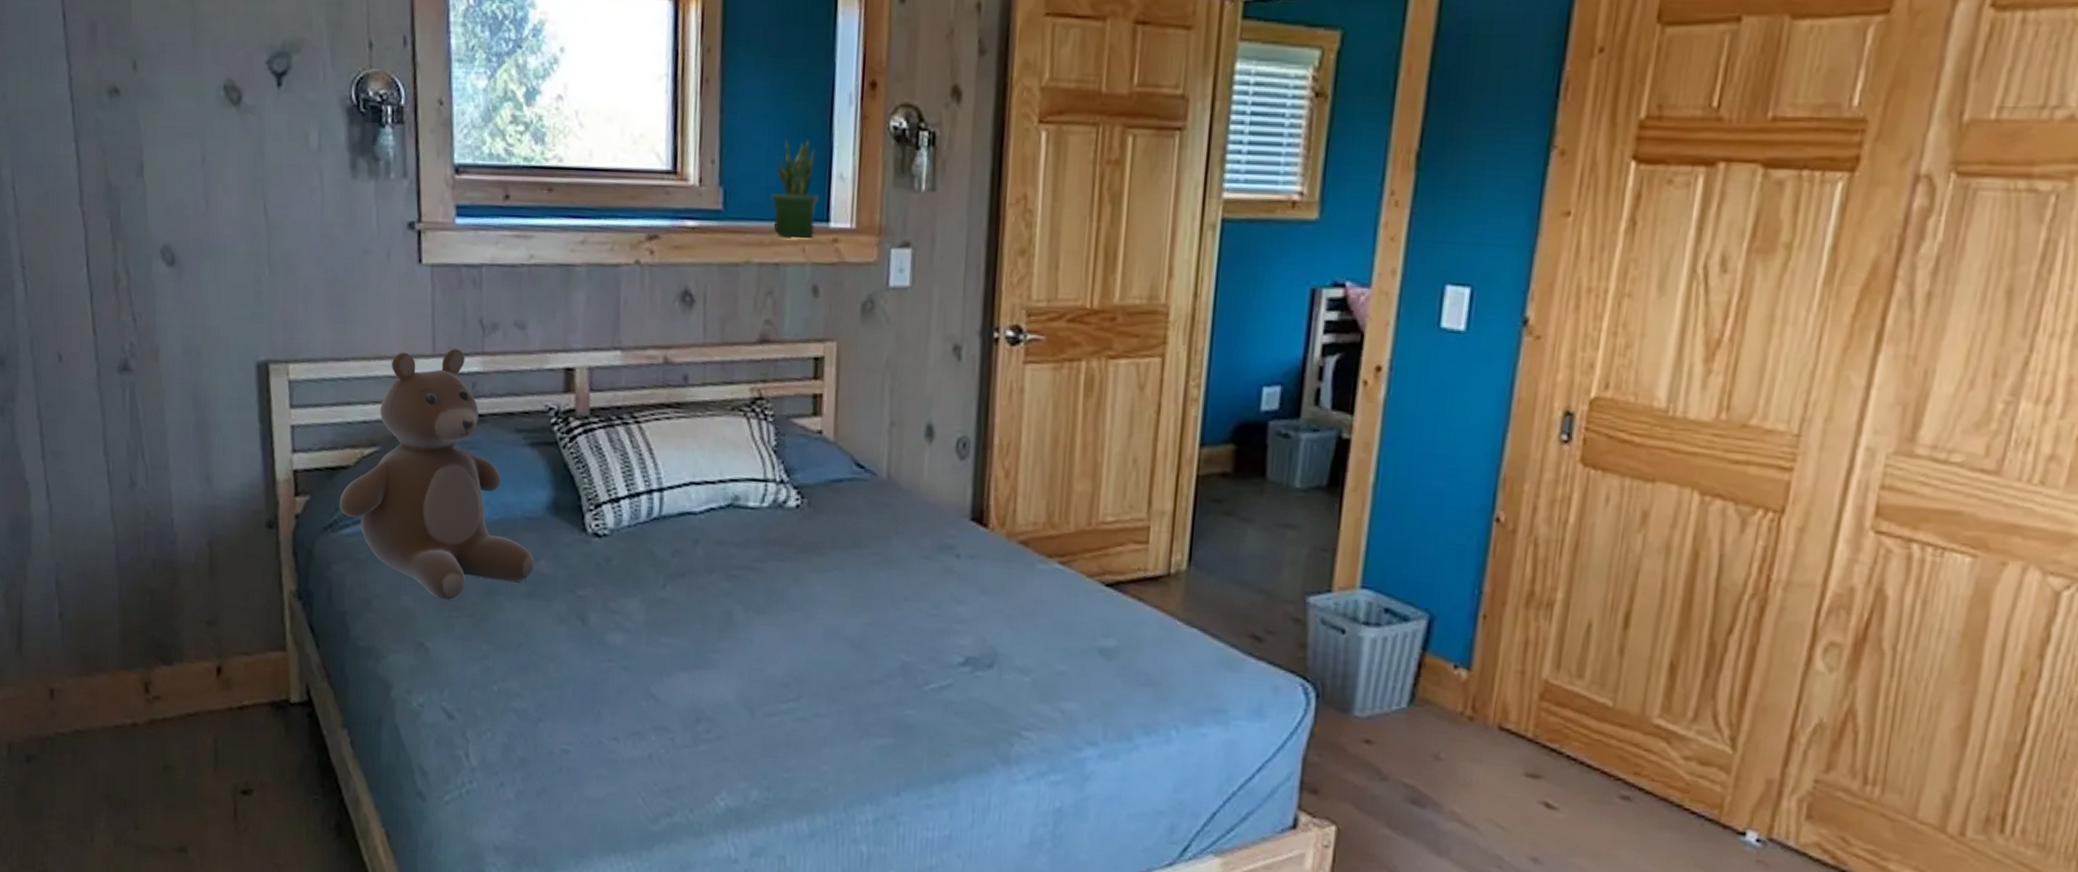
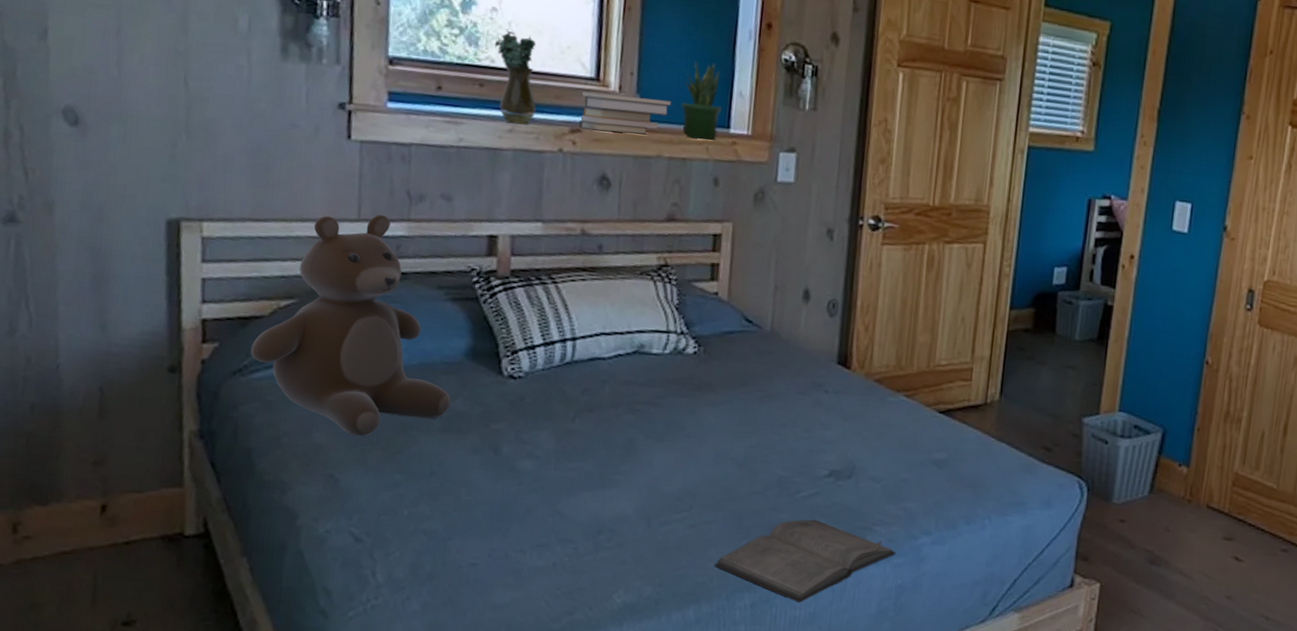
vase: none [561,120,608,234] -> present [494,29,537,125]
books: none [657,188,759,237] -> present [579,91,671,135]
diary: none [829,718,1053,823] -> present [714,519,896,603]

